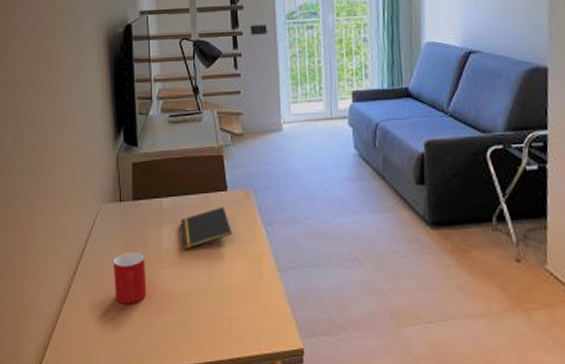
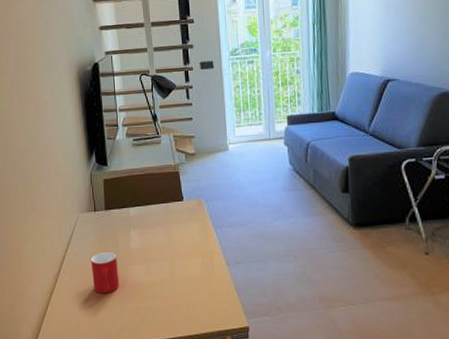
notepad: present [180,206,232,250] -> none [145,214,188,249]

